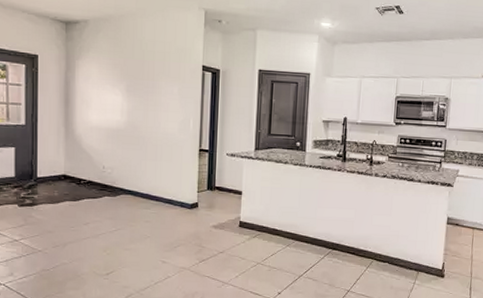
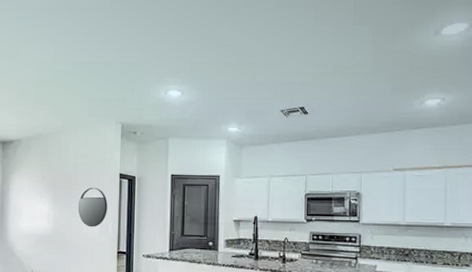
home mirror: none [155,79,189,123] -> present [78,187,108,228]

